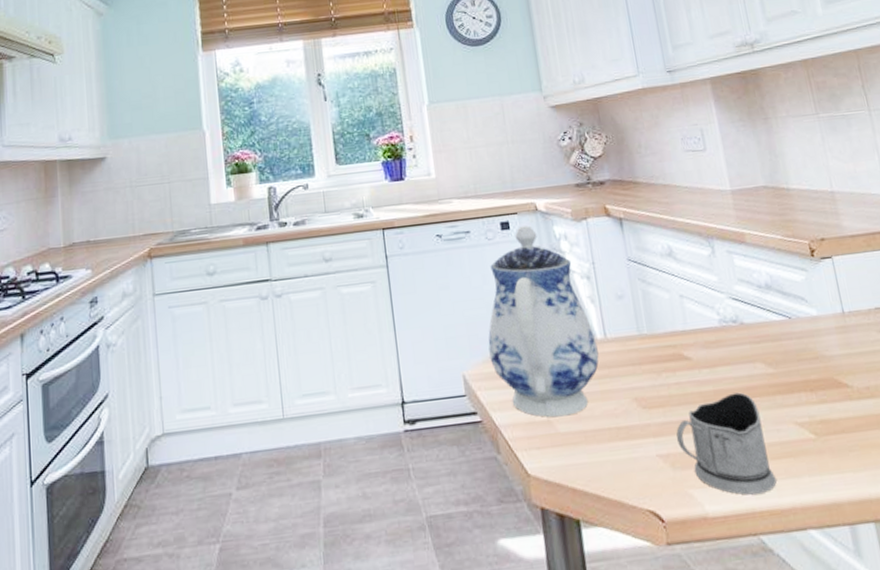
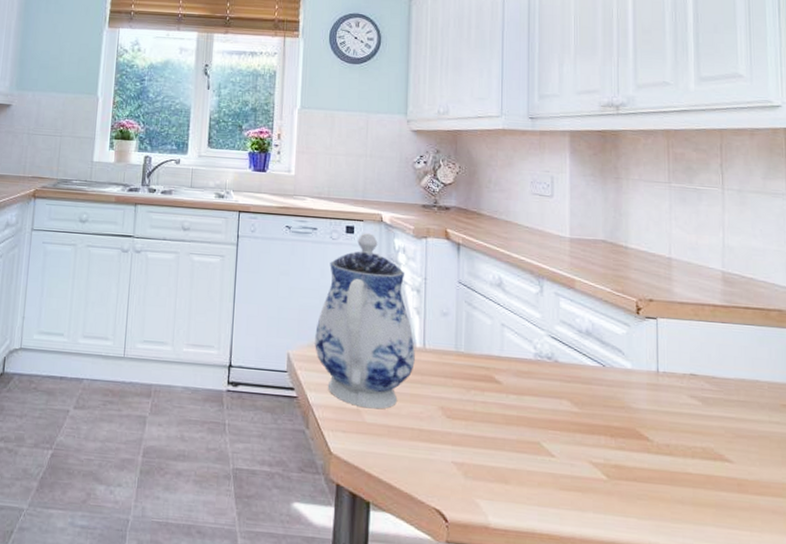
tea glass holder: present [676,392,777,495] -> none [474,422,561,518]

